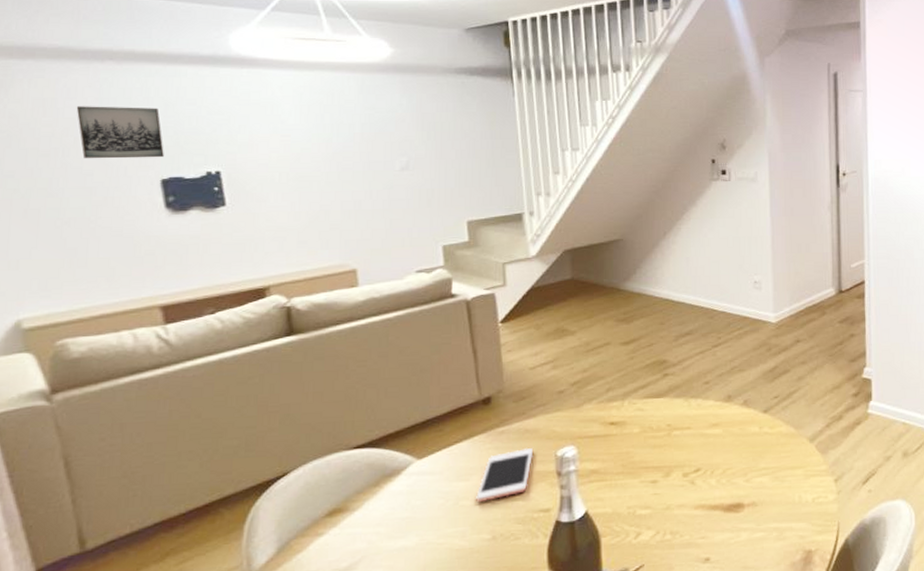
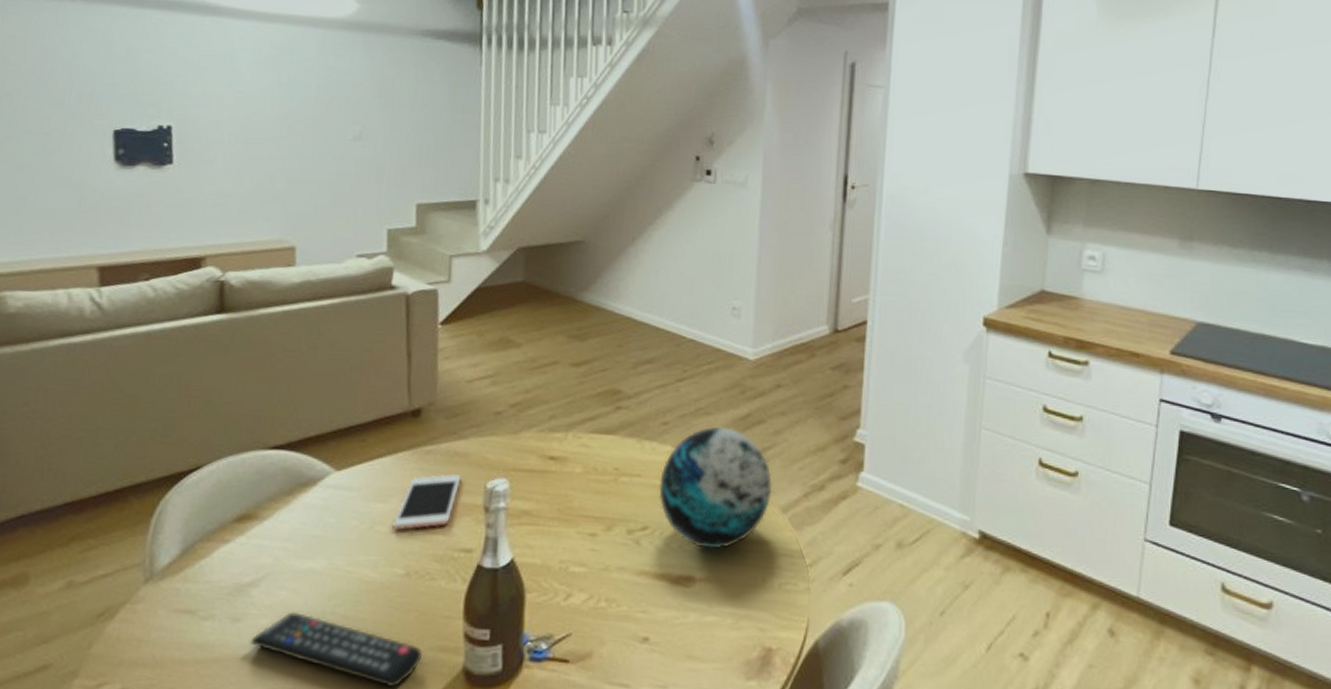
wall art: present [76,106,164,159] -> none [43,46,121,107]
decorative orb: none [706,379,801,480] -> present [658,426,773,550]

